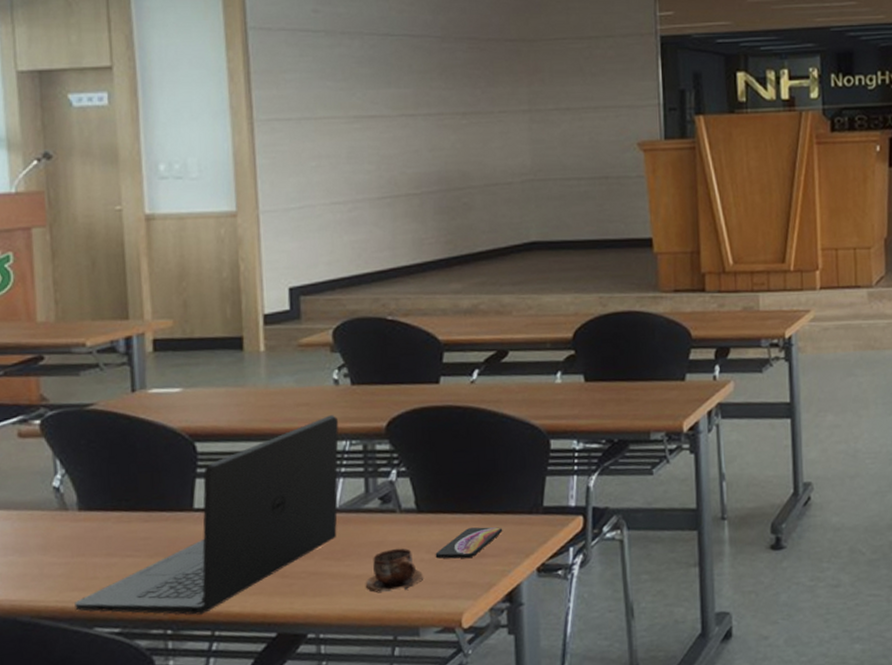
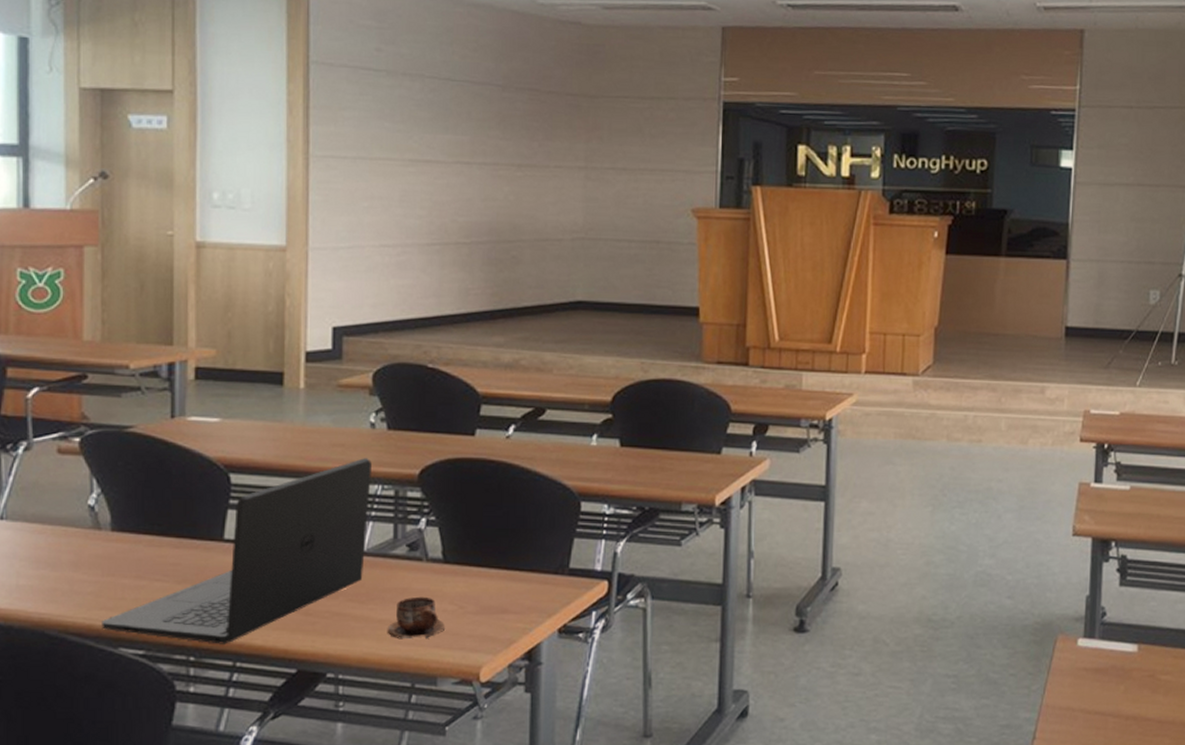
smartphone: present [435,527,503,559] -> none [458,583,527,613]

